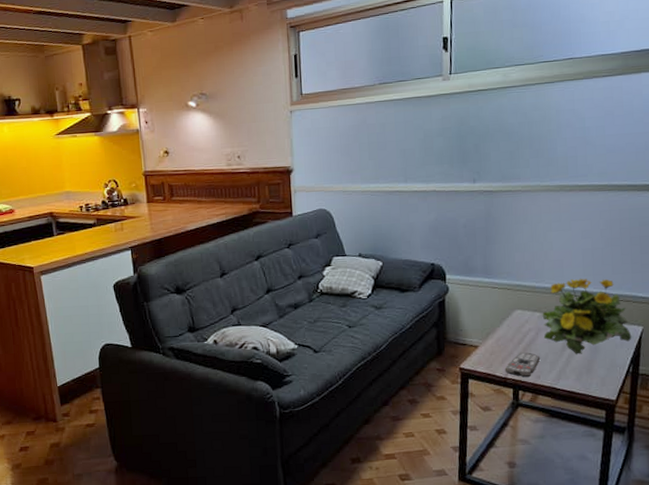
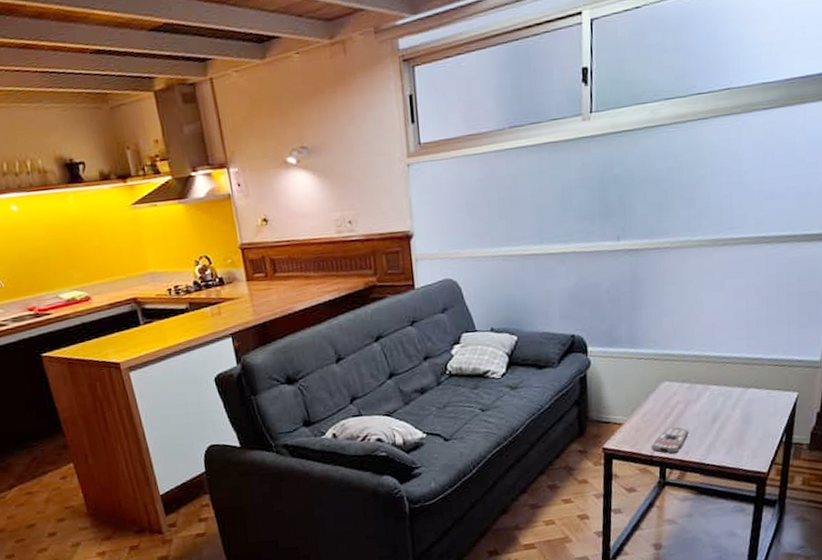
flowering plant: present [542,278,632,355] -> none [691,342,786,427]

